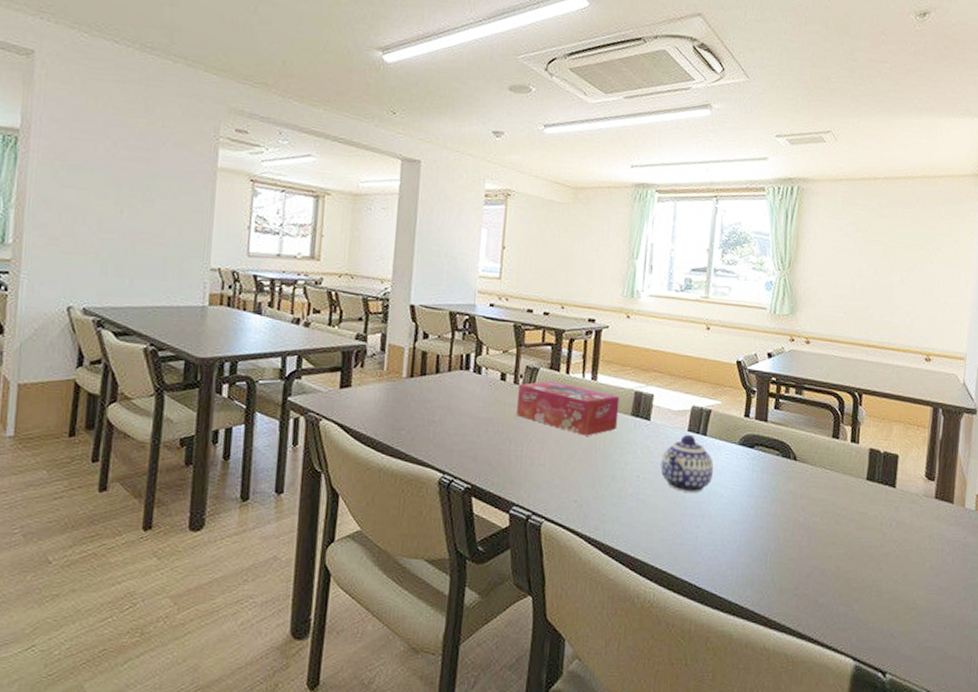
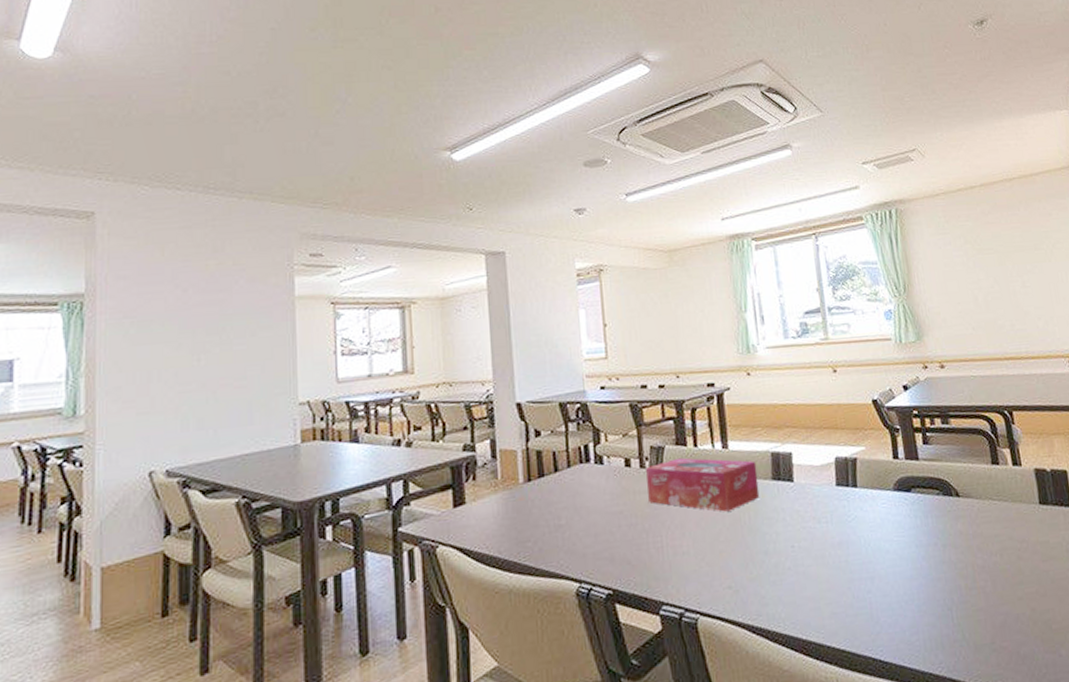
teapot: present [660,434,714,494] -> none [814,489,873,555]

